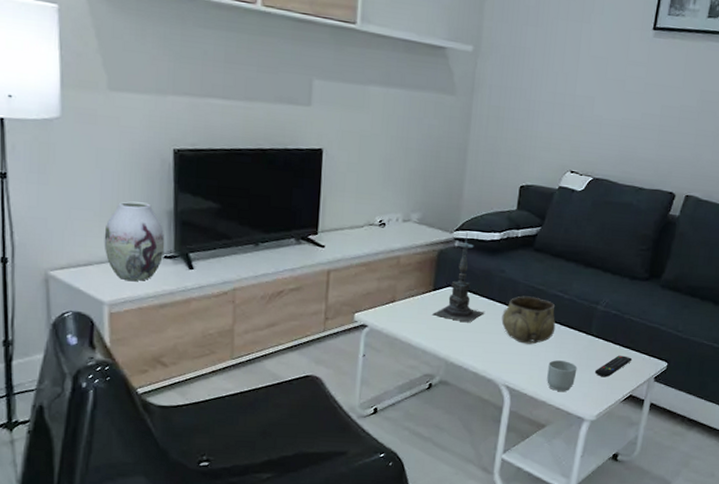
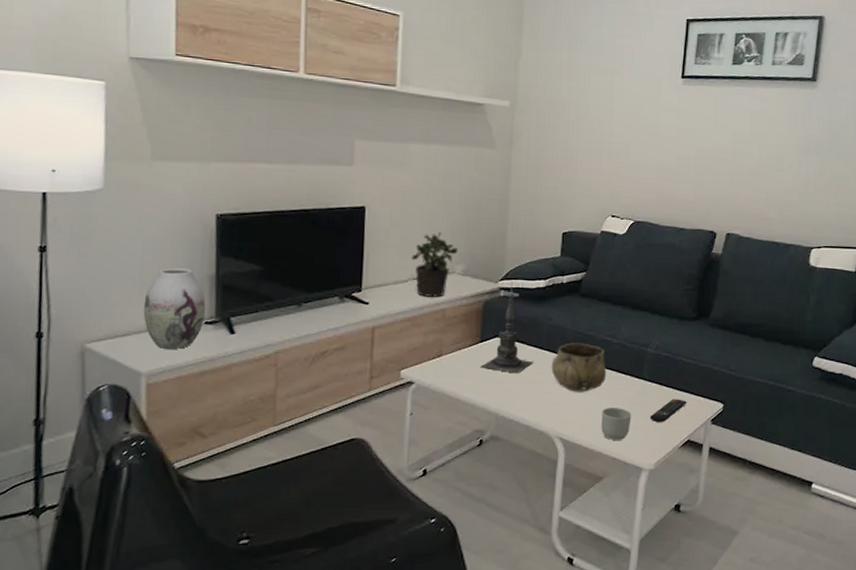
potted plant: none [368,178,416,244] -> present [411,232,459,297]

